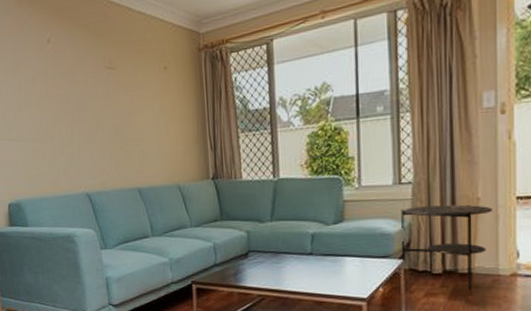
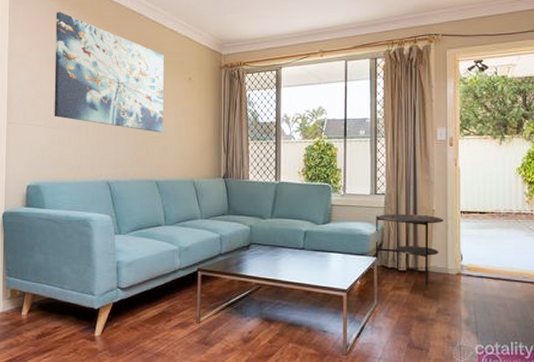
wall art: none [13,9,141,135] -> present [54,11,164,133]

